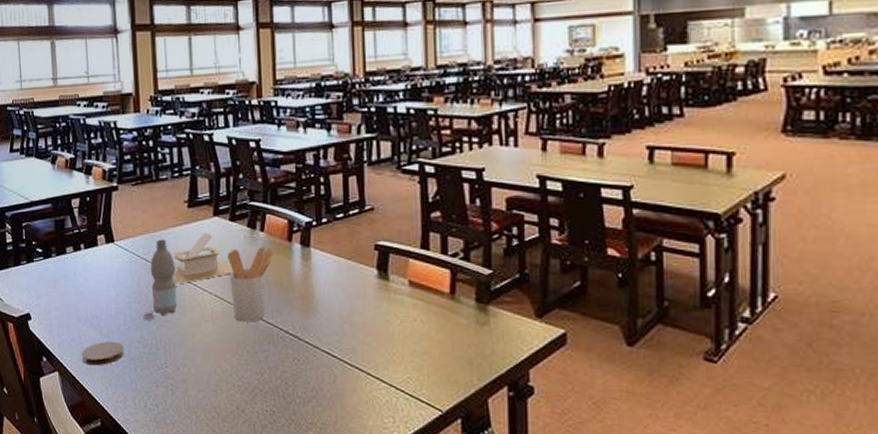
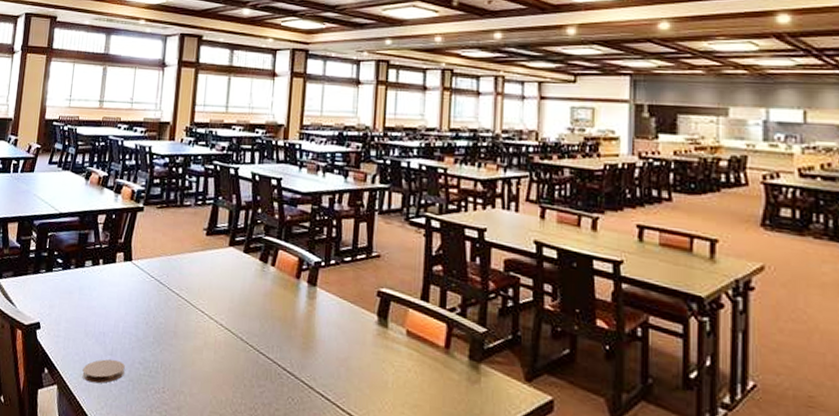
water bottle: present [142,239,177,320] -> none [147,262,187,343]
napkin holder: present [172,232,234,285] -> none [181,260,242,310]
utensil holder: present [227,247,275,322] -> none [235,281,283,356]

